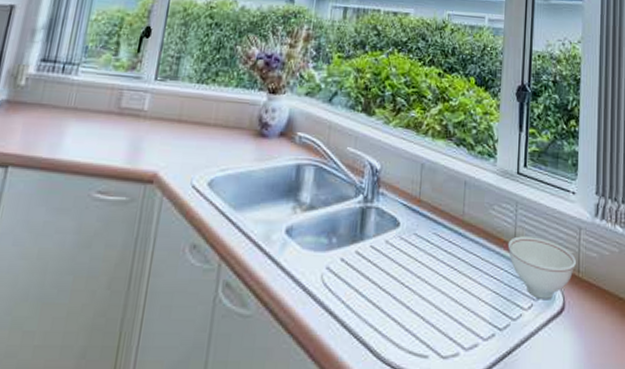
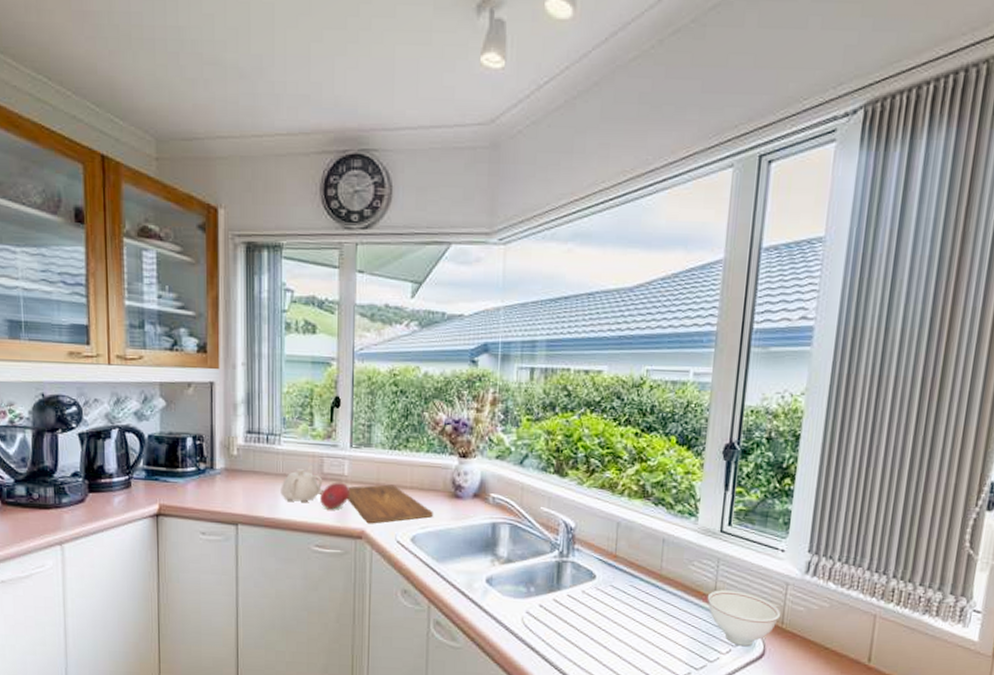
teapot: none [67,98,119,142] -> present [281,465,323,503]
fruit: none [111,117,148,148] -> present [320,482,351,509]
cutting board: none [143,121,236,166] -> present [348,484,433,524]

